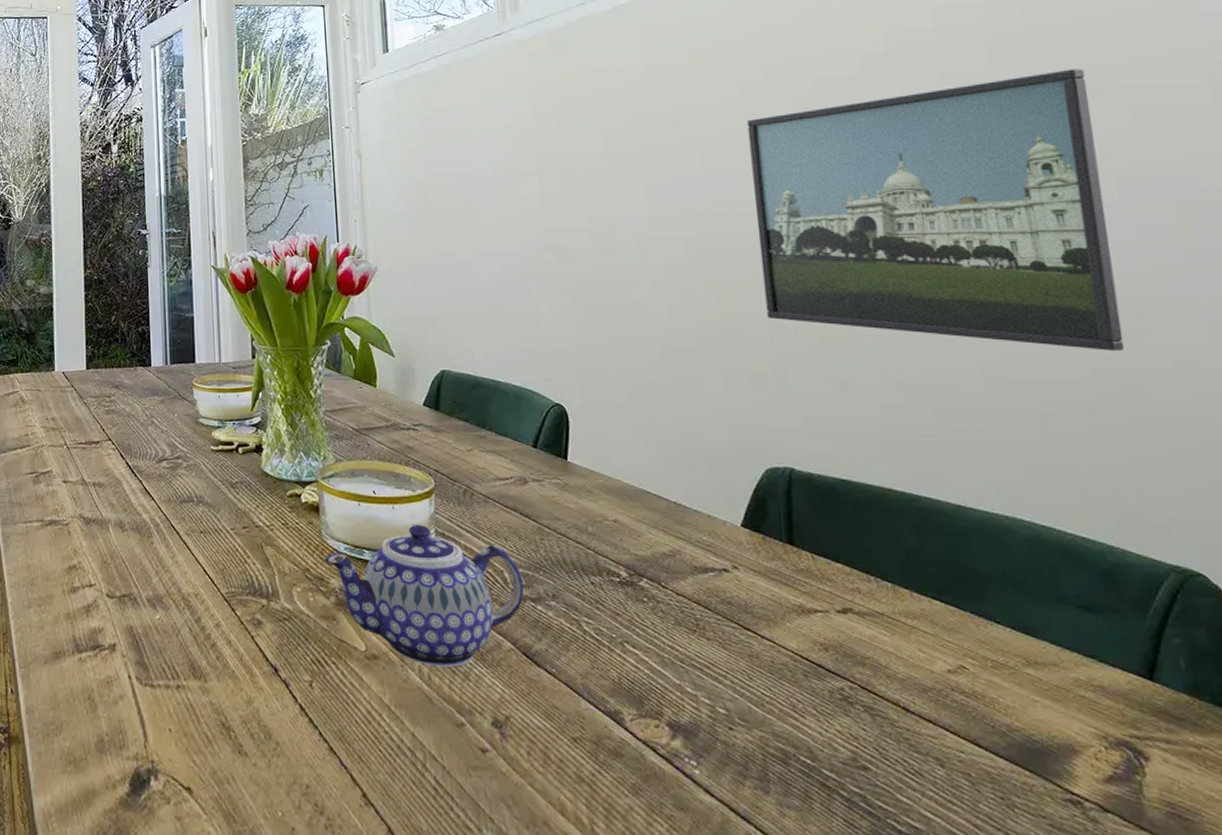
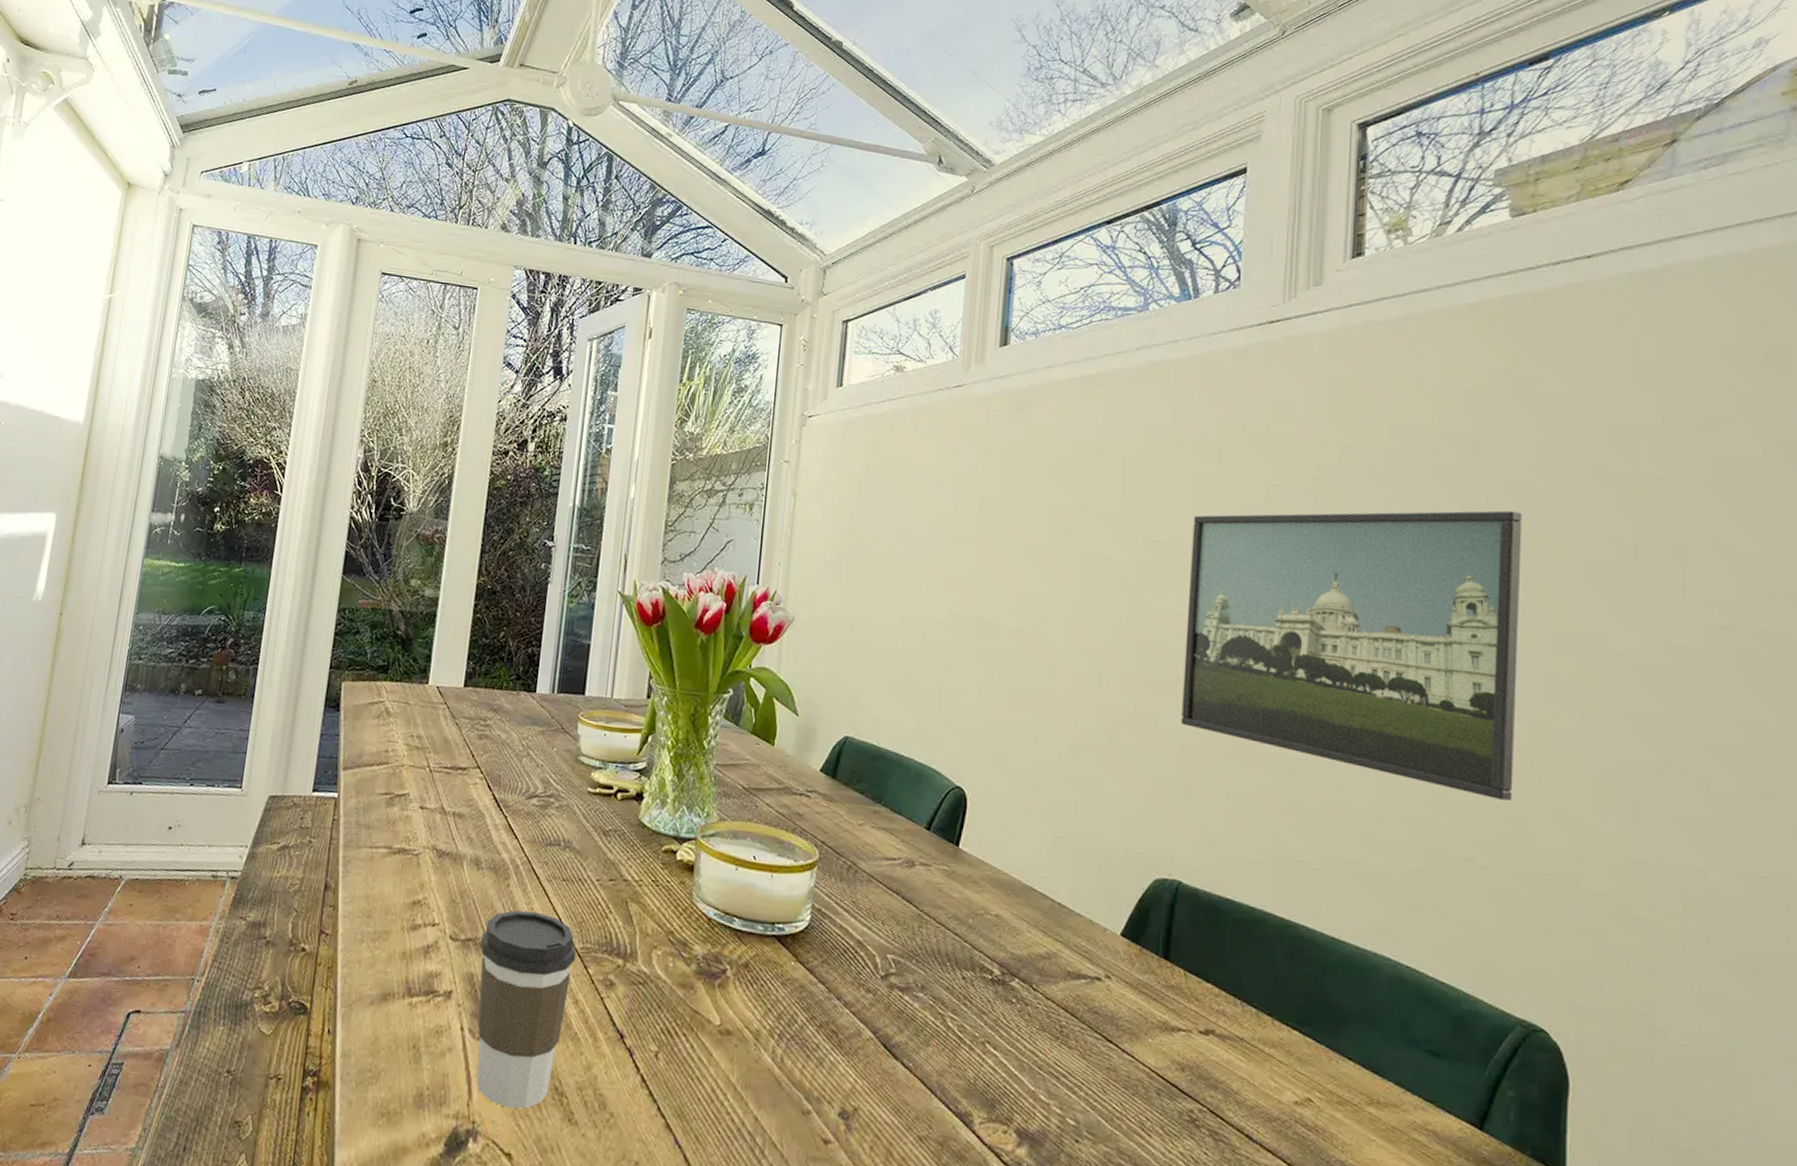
coffee cup: none [135,564,222,746] -> present [477,910,576,1109]
teapot: present [325,524,525,668] -> none [691,896,895,1052]

